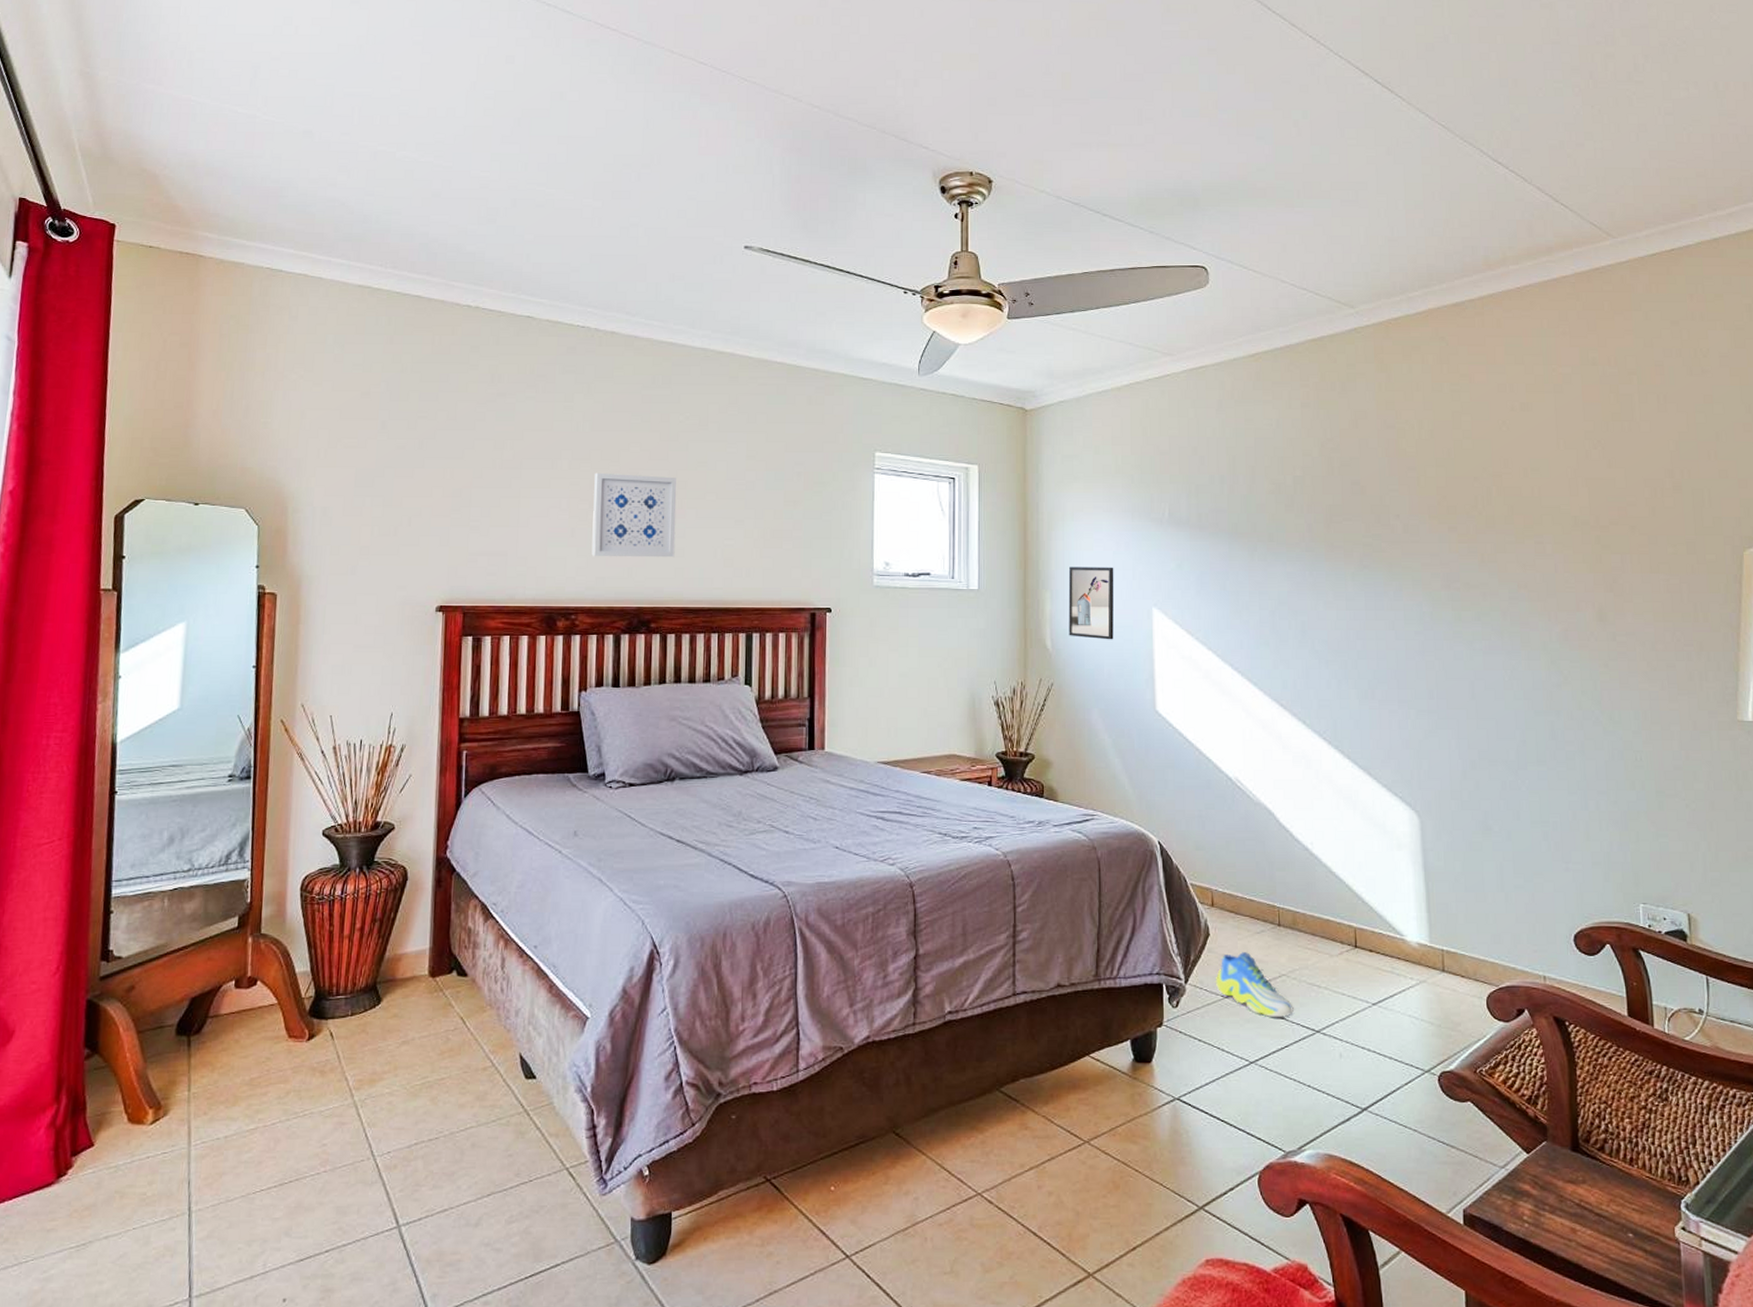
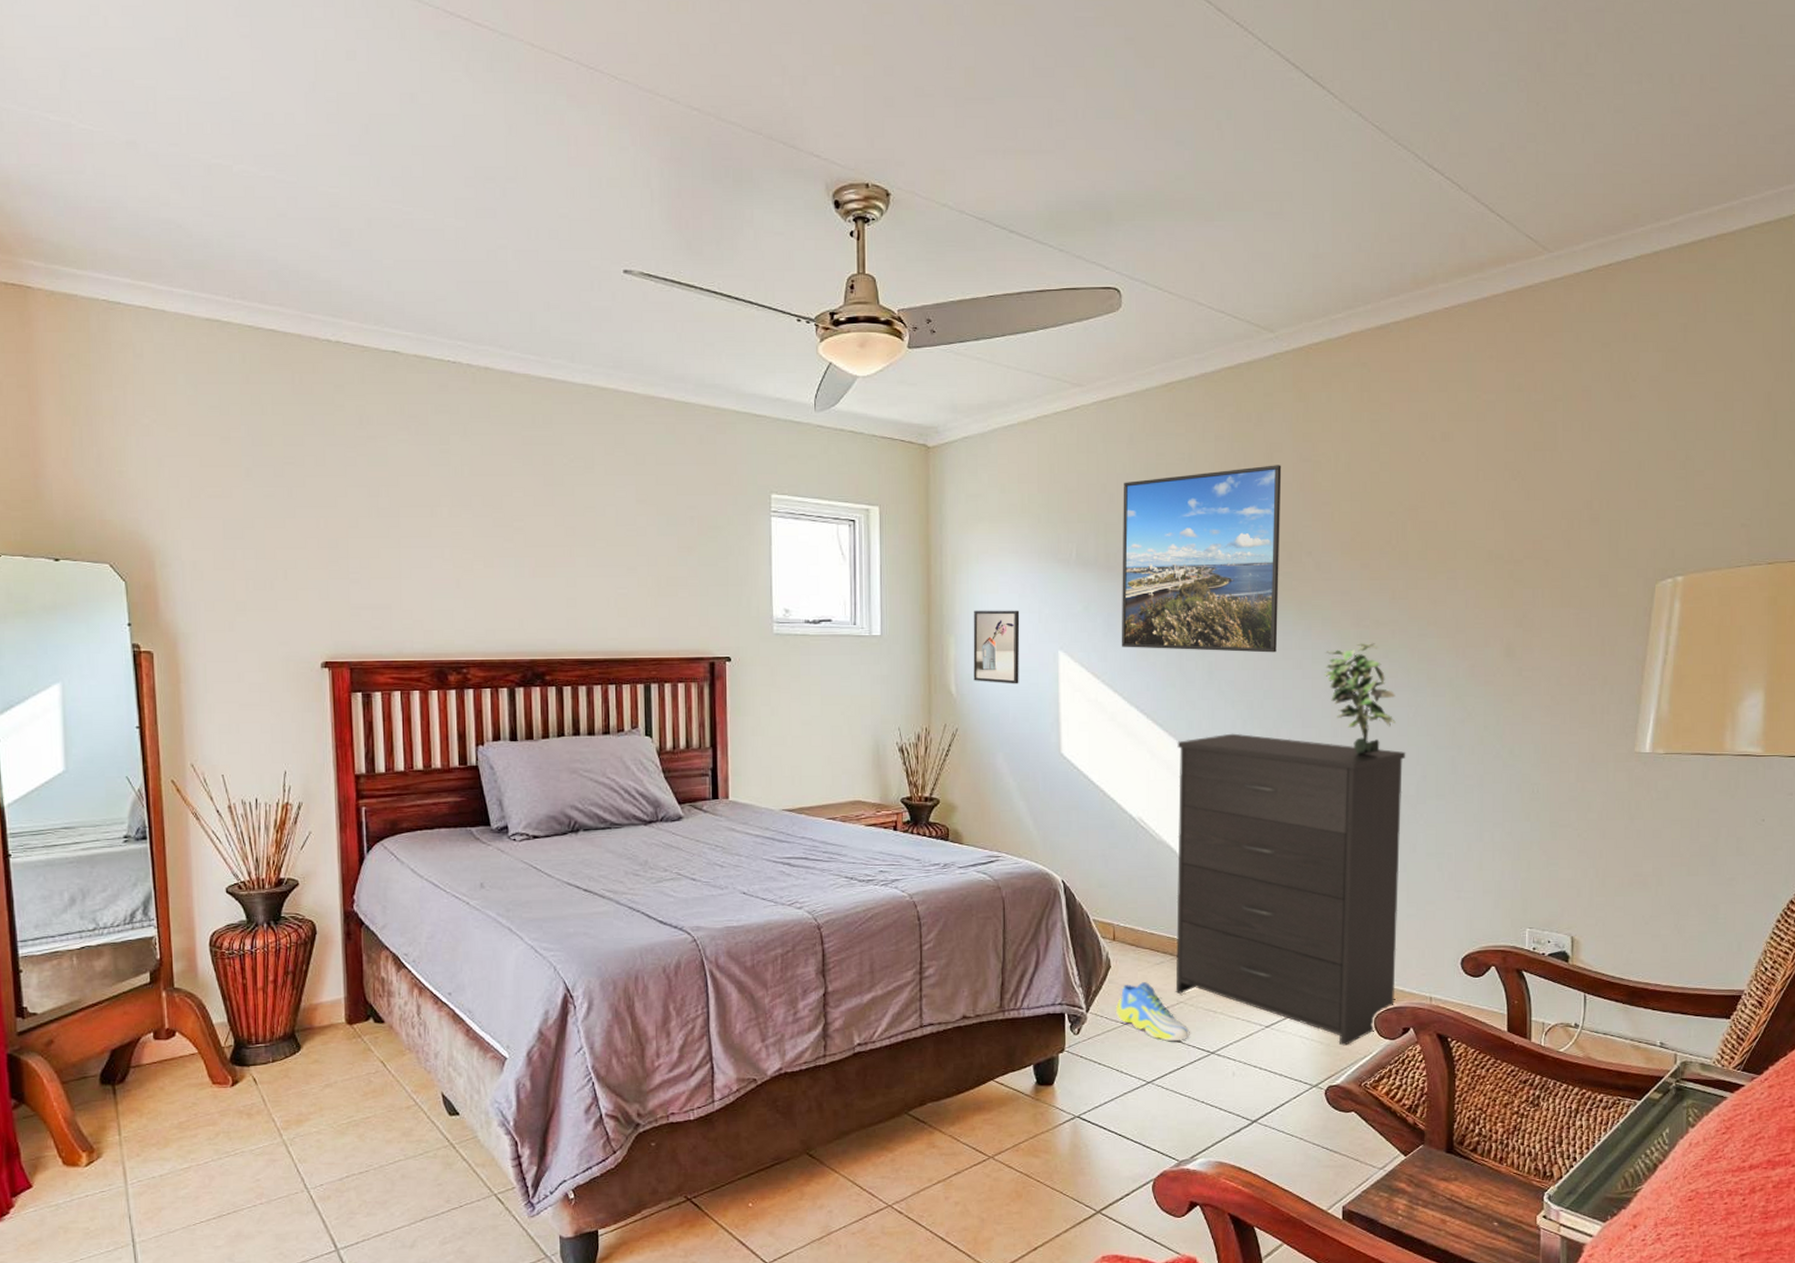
wall art: present [591,472,677,558] -> none [477,520,566,609]
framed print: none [1213,431,1369,613] -> present [1121,465,1282,653]
dresser: none [1272,693,1507,1027] -> present [1175,733,1406,1046]
potted plant: none [1417,605,1492,717] -> present [1324,643,1396,754]

